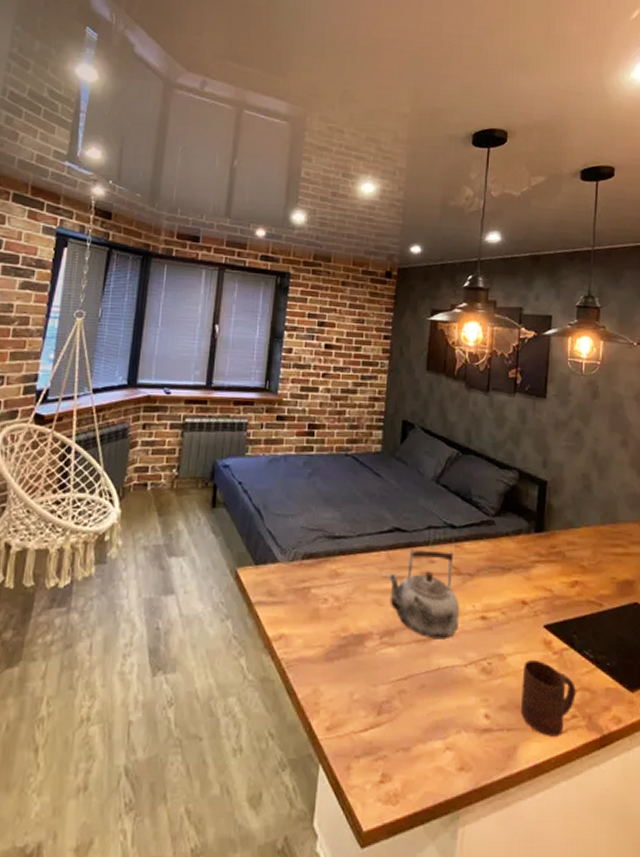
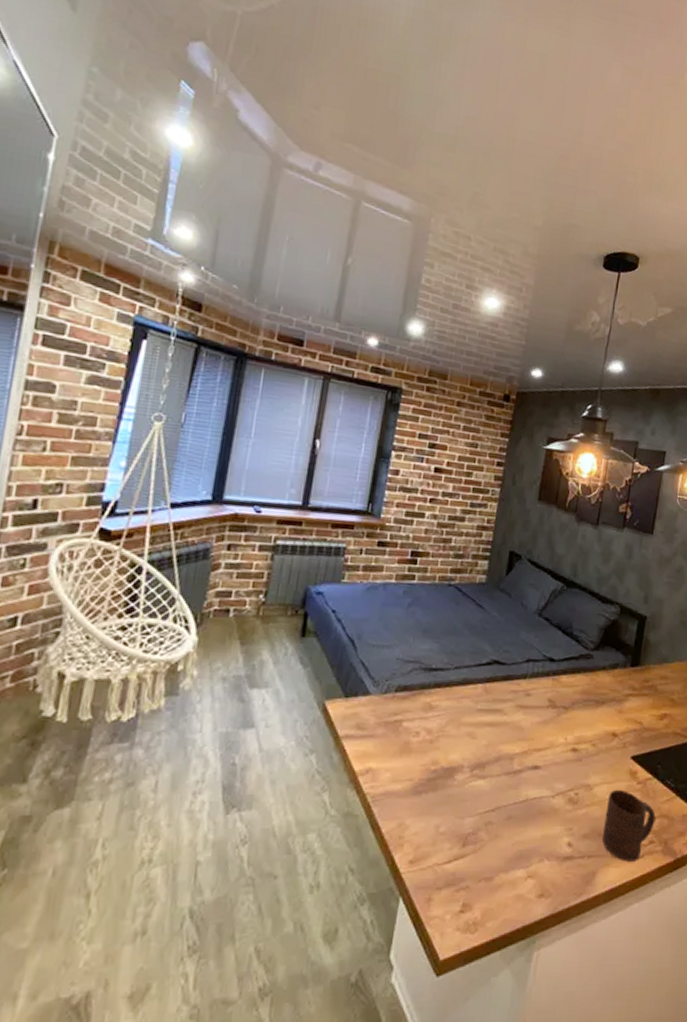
kettle: present [388,549,460,640] -> none [483,682,553,771]

